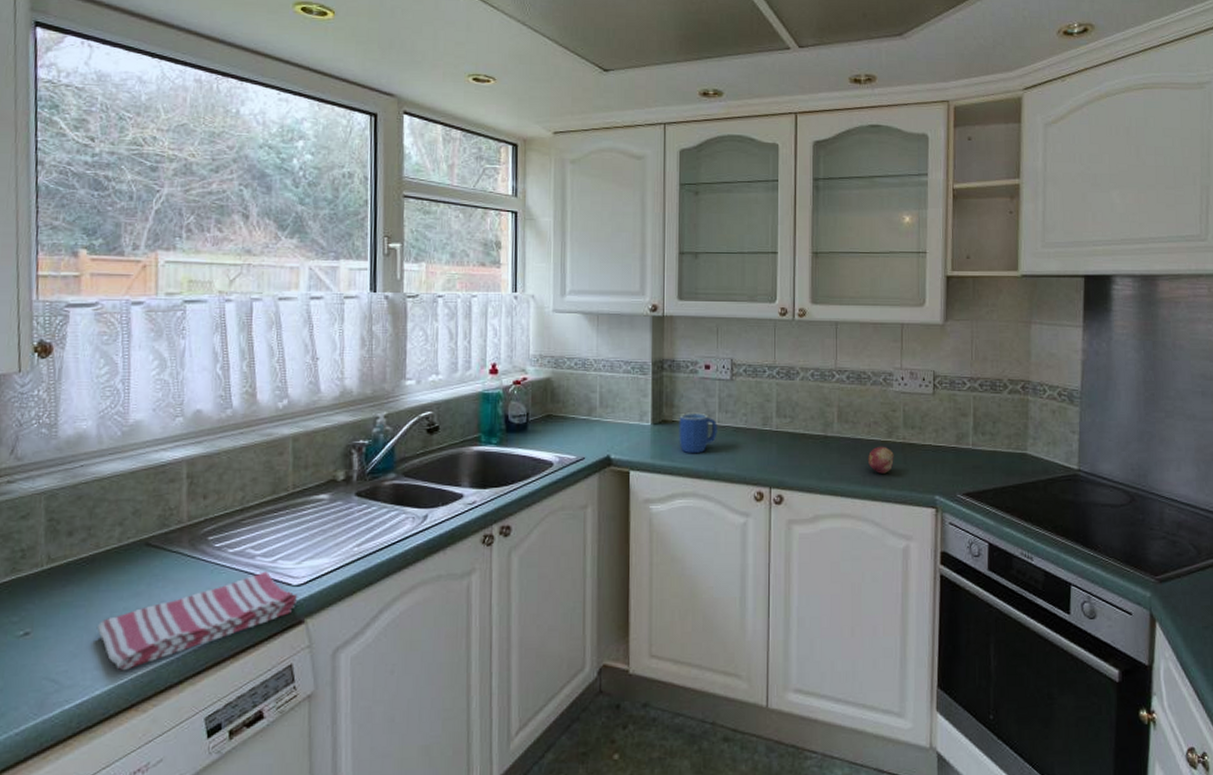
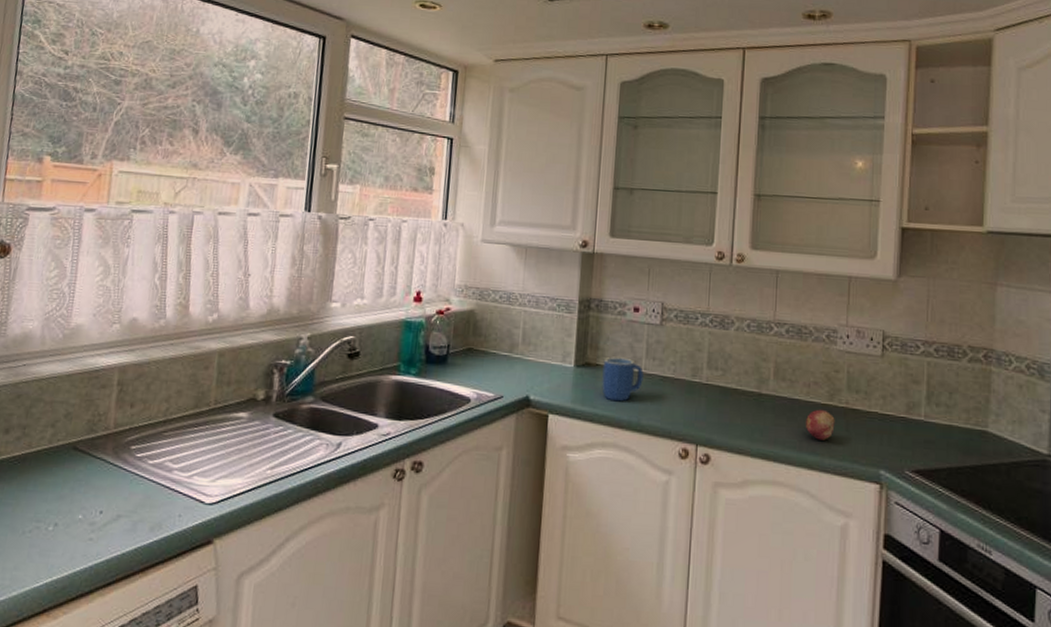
dish towel: present [96,571,298,670] -> none [20,486,210,573]

